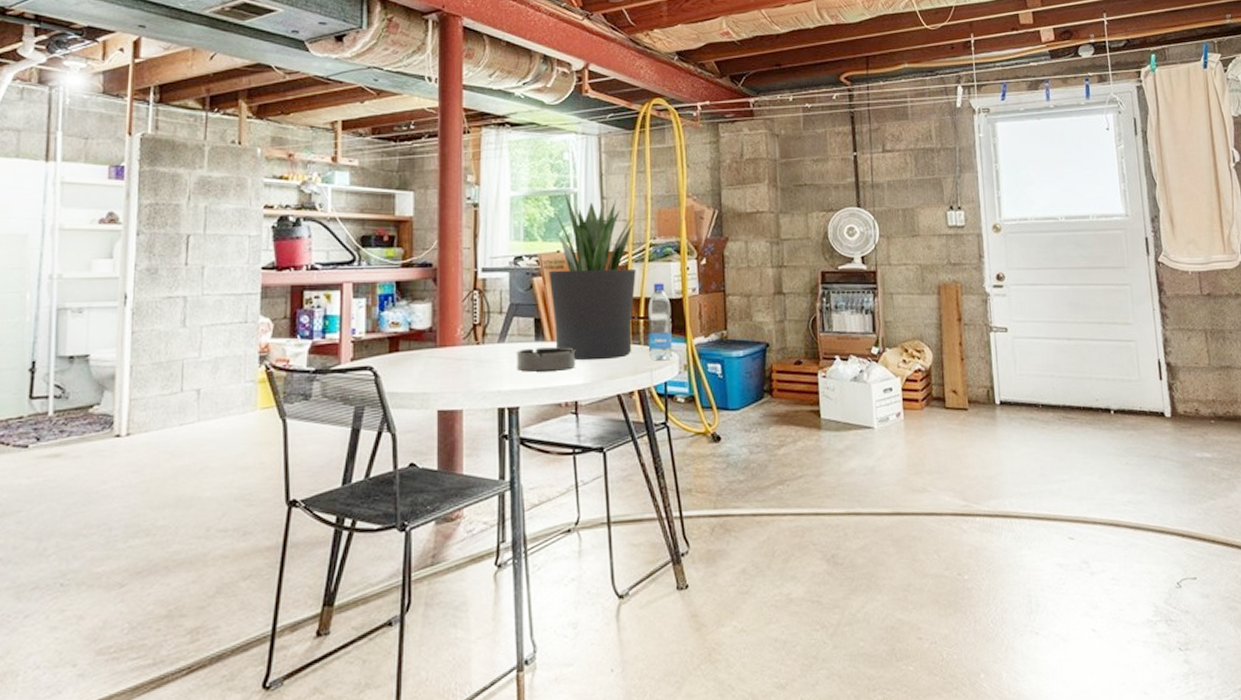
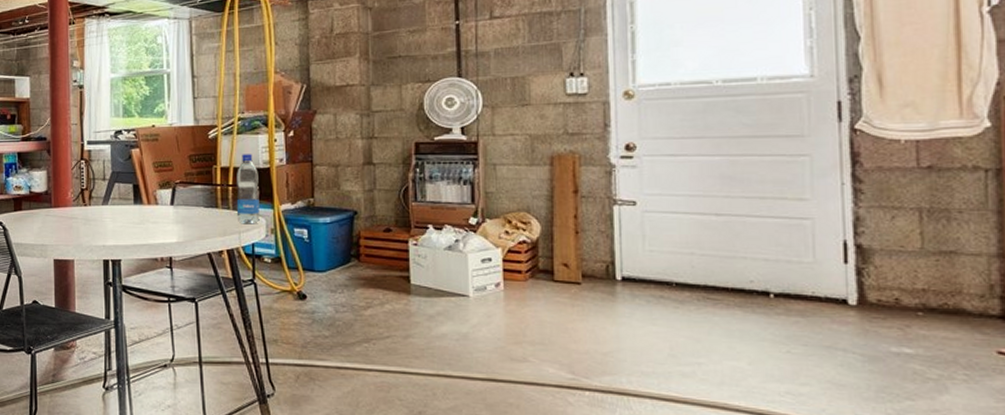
ashtray: present [516,347,576,372] -> none [117,210,170,230]
planter: present [548,192,636,360] -> none [145,72,225,221]

